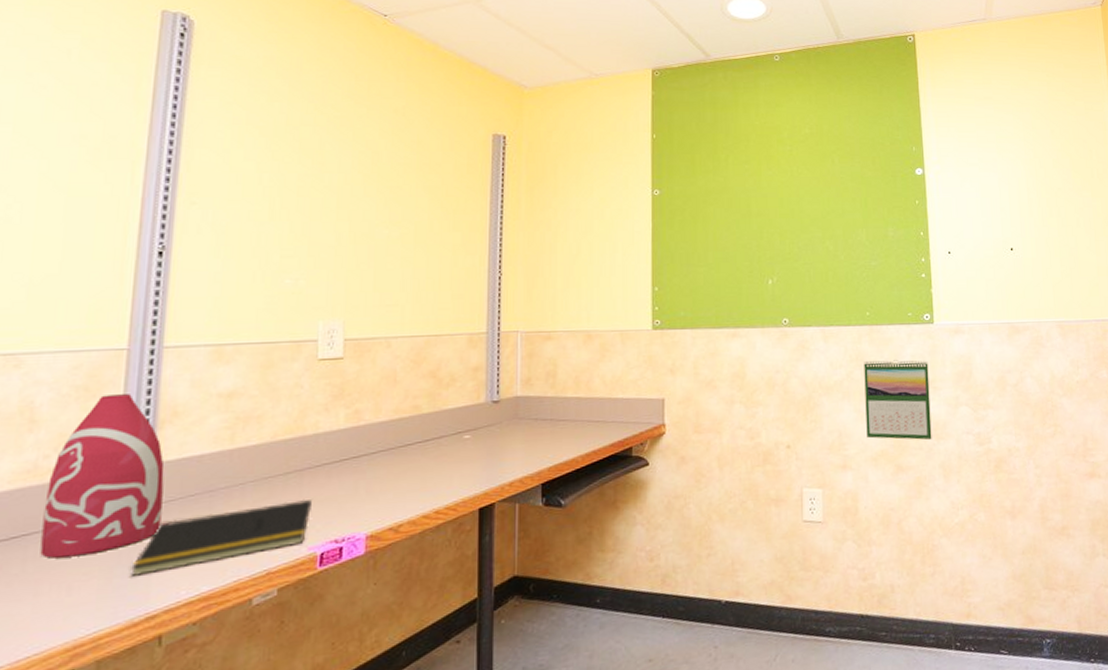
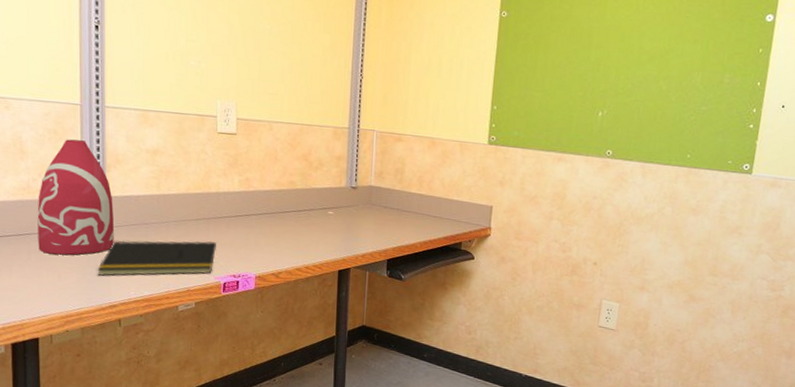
calendar: present [864,359,932,440] -> none [667,200,739,279]

